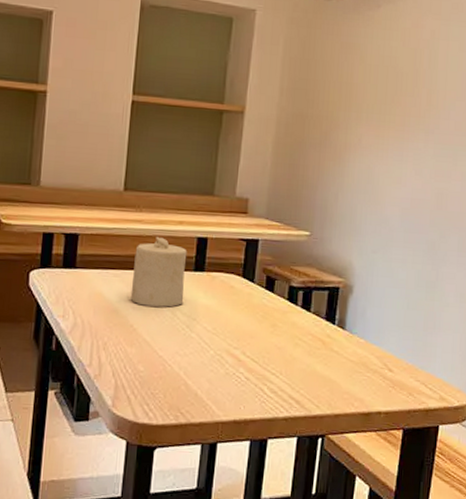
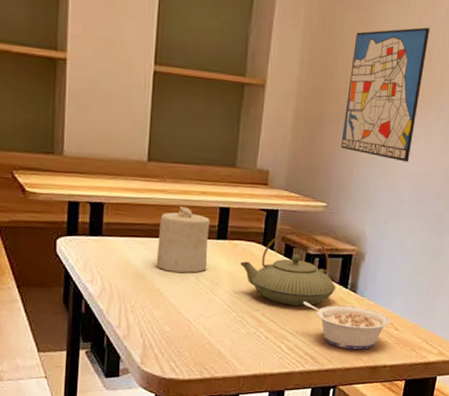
teapot: none [219,261,323,344] -> present [240,230,336,306]
legume: none [287,338,384,393] -> present [303,301,390,350]
wall art: none [323,49,415,188] -> present [340,27,430,163]

